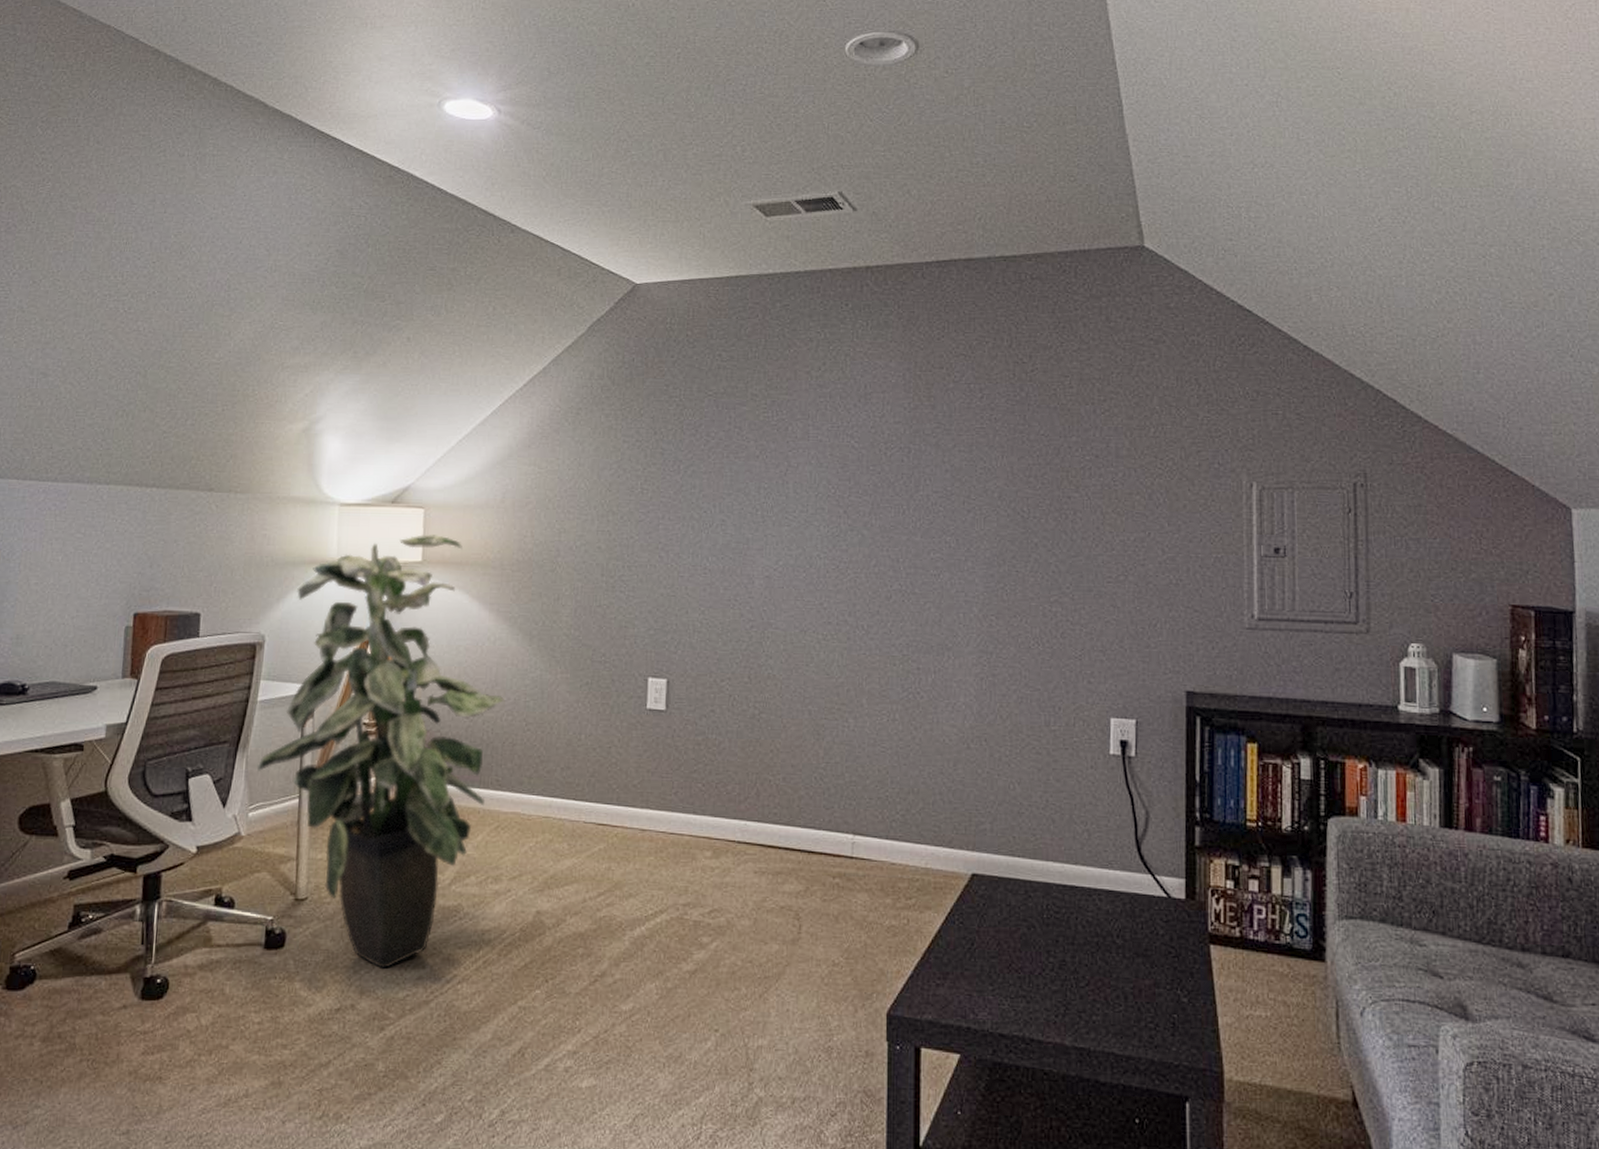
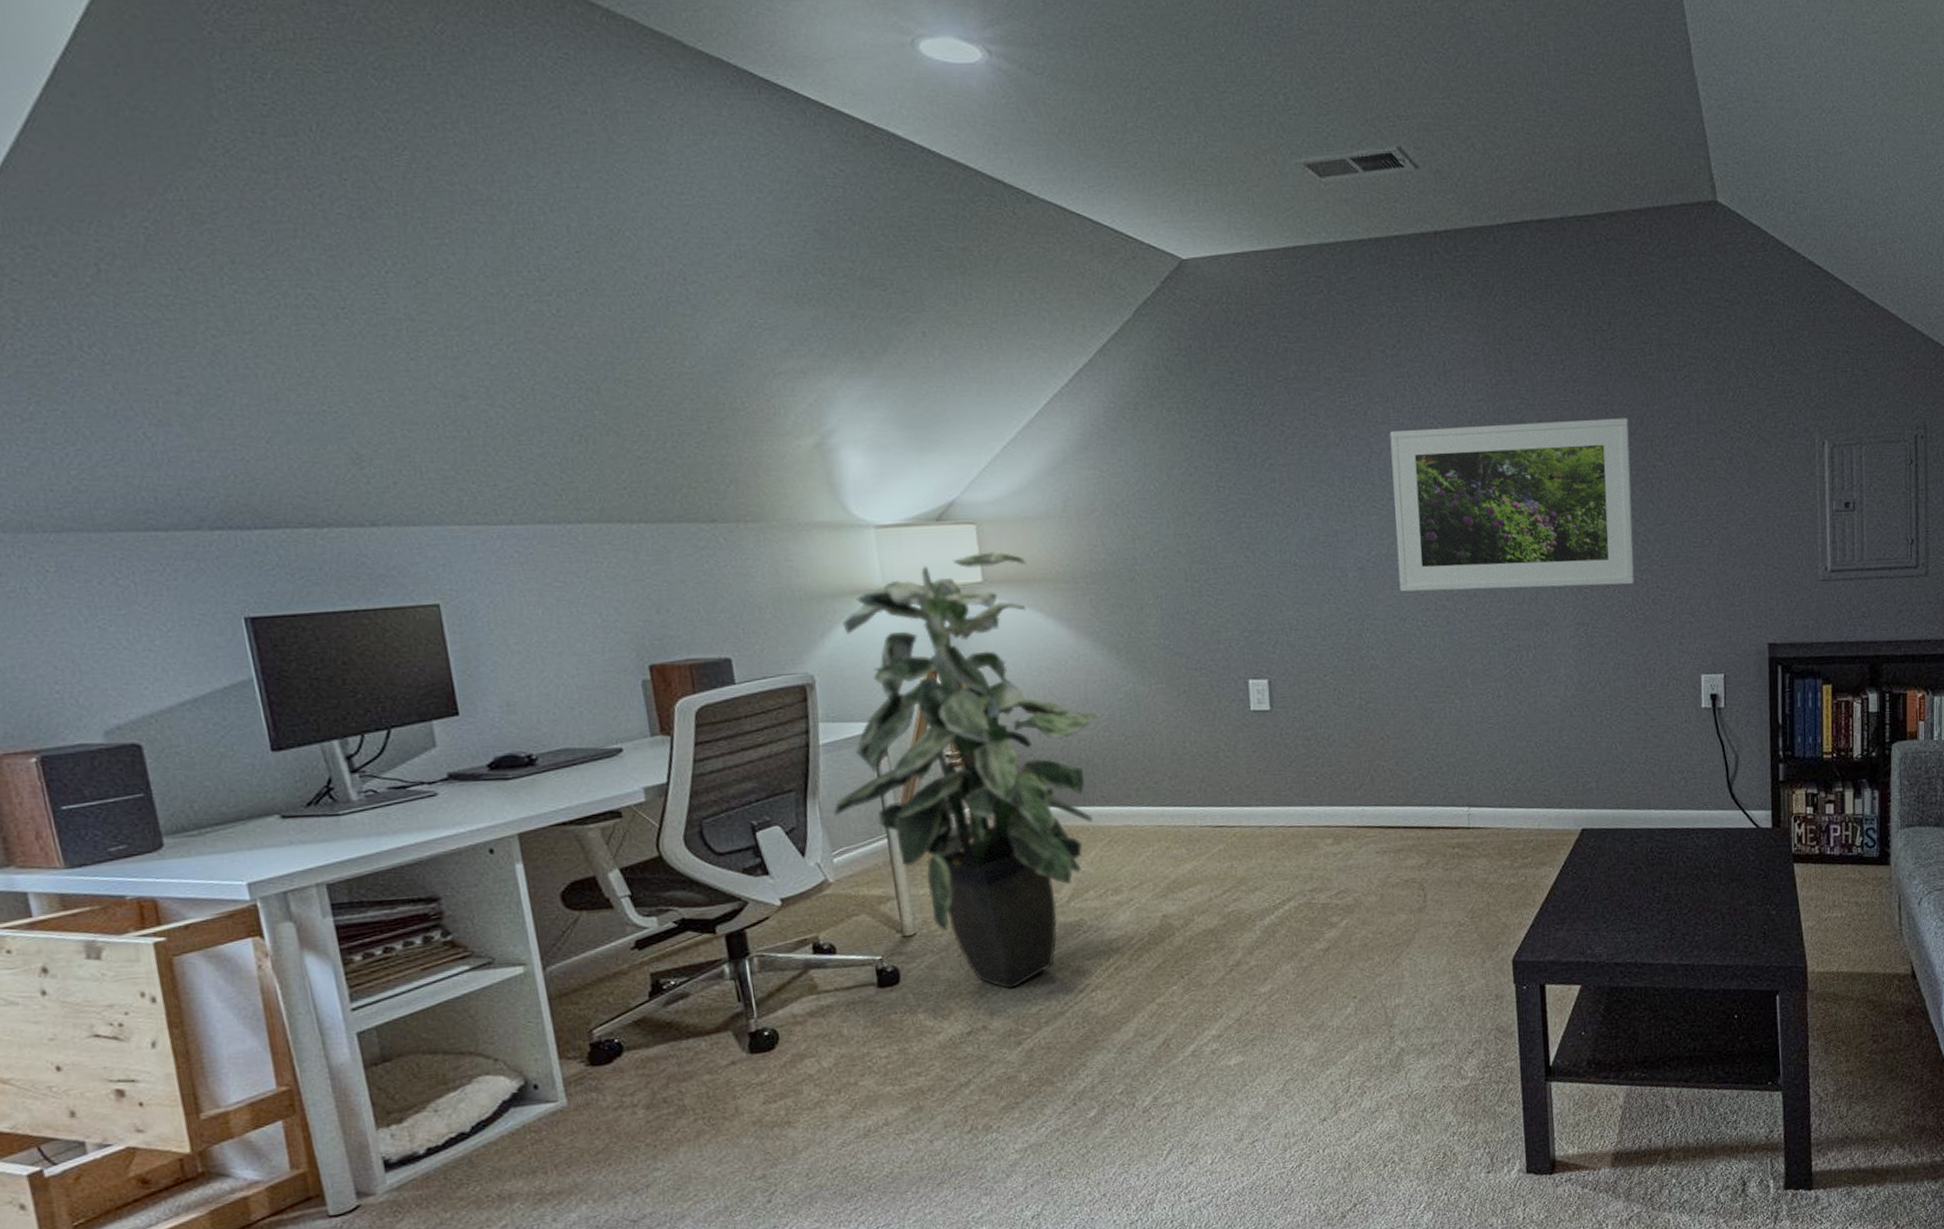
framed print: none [804,446,1045,616] -> present [1389,418,1634,592]

